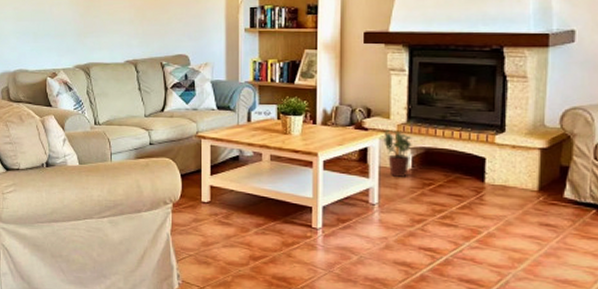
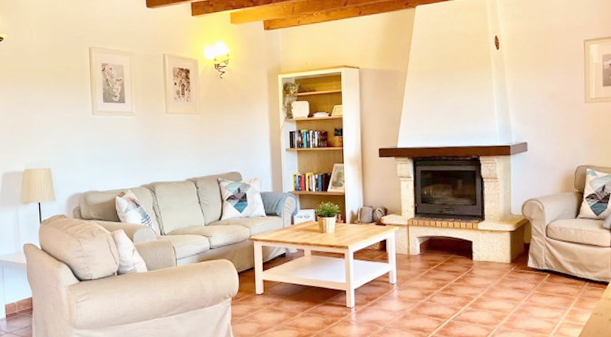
potted plant: present [381,130,412,177] -> none [396,224,419,261]

